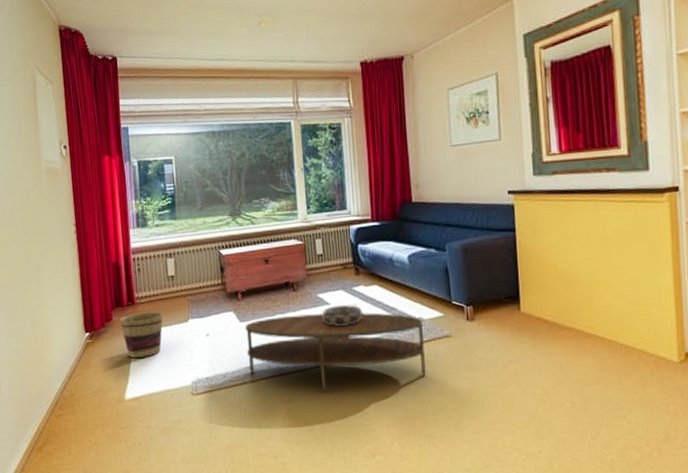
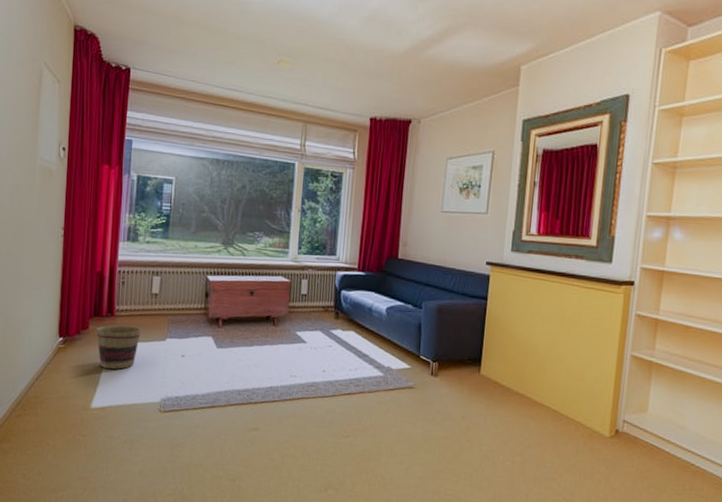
coffee table: present [244,312,426,391] -> none [219,348,390,424]
decorative bowl: present [322,304,364,326] -> none [297,344,337,365]

